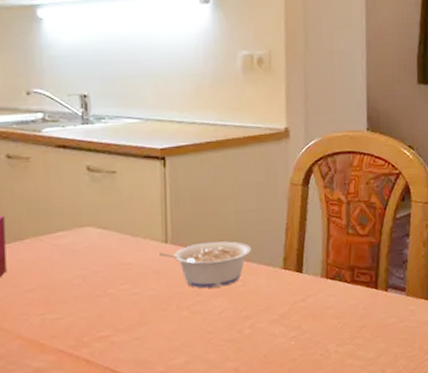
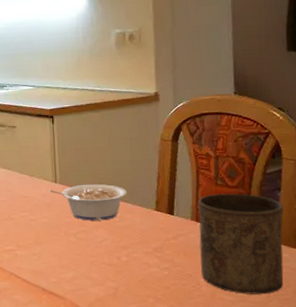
cup: none [328,242,412,357] -> present [198,193,284,294]

